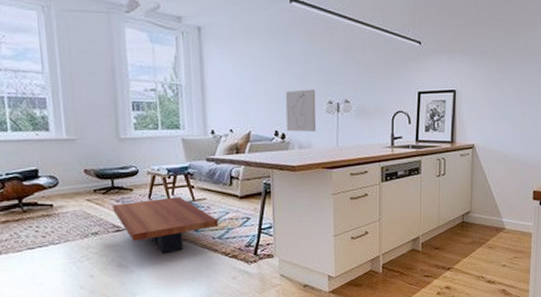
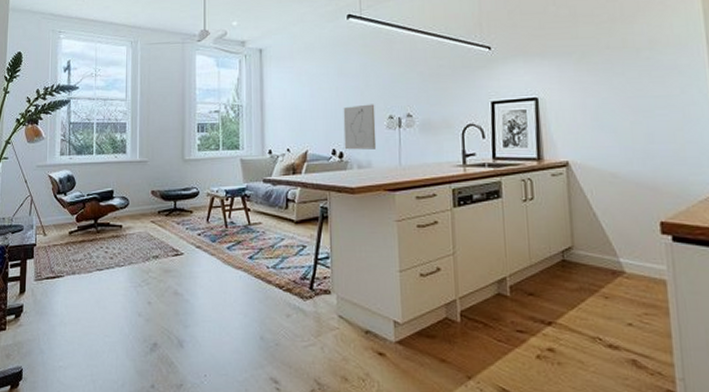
coffee table: present [112,197,219,254] -> none [173,220,273,283]

